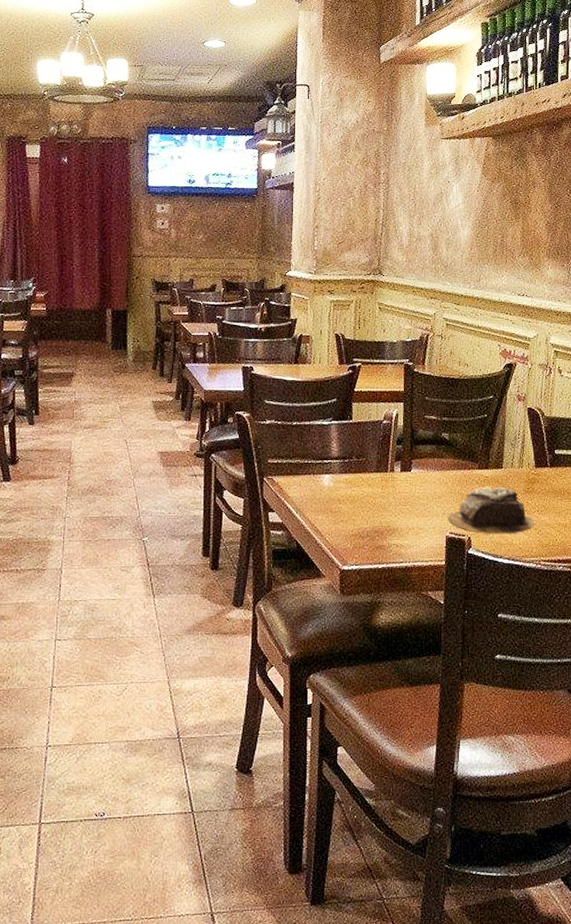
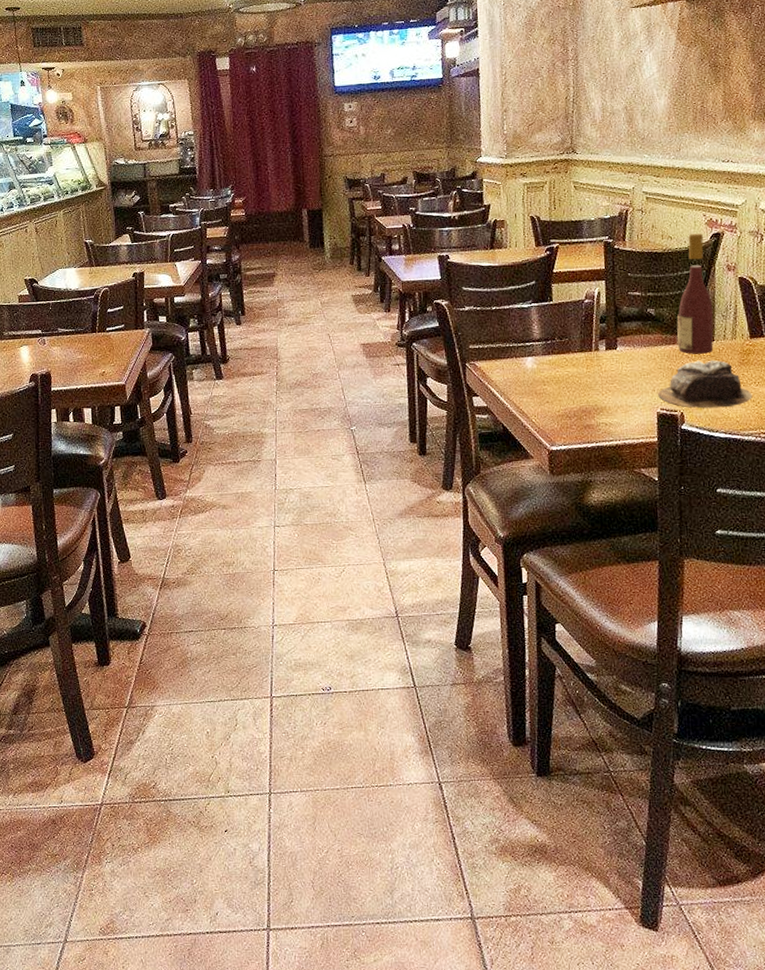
wine bottle: none [468,363,503,482] -> present [677,233,714,355]

